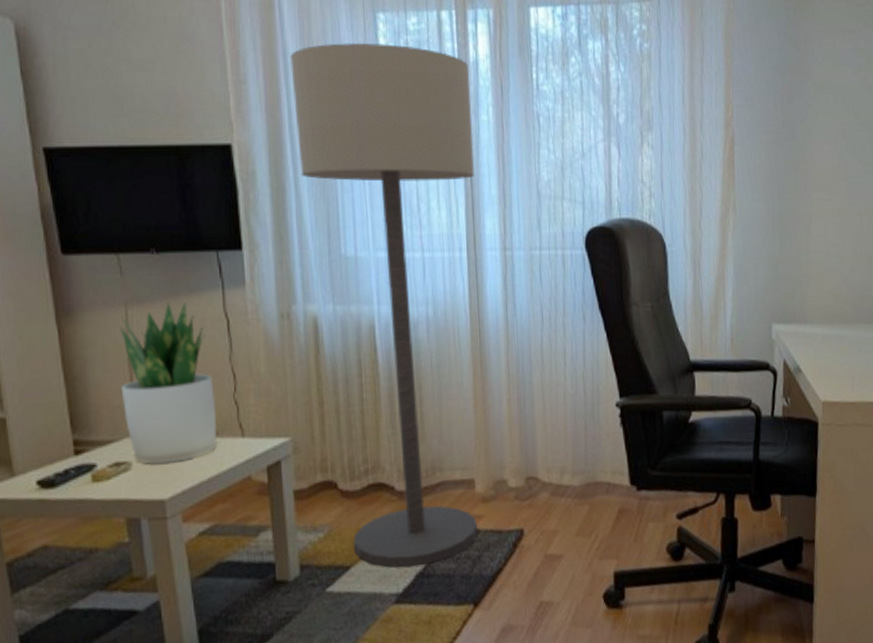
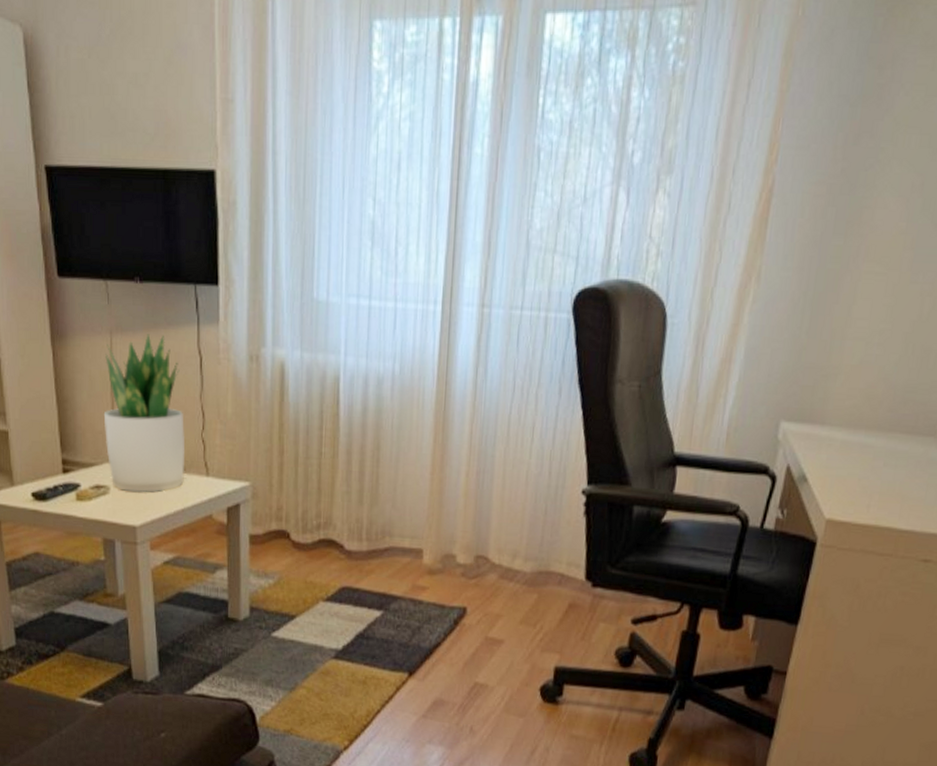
floor lamp: present [290,42,478,568] -> none [279,55,467,627]

